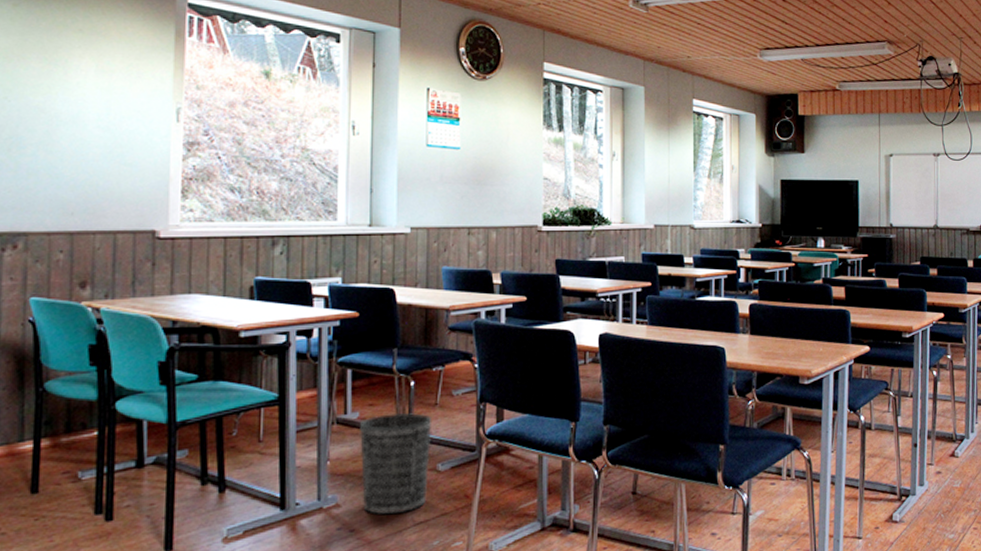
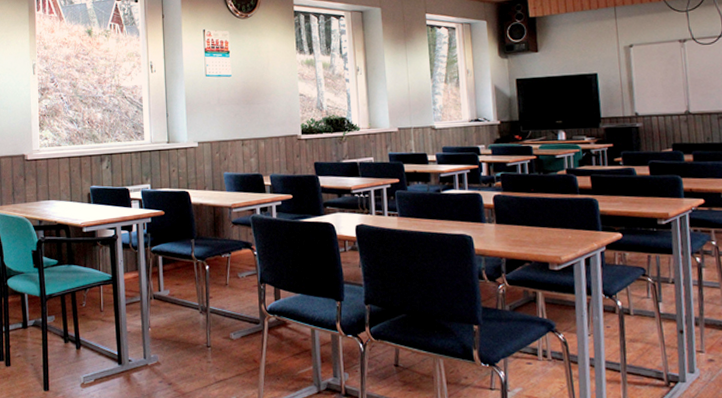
wastebasket: present [360,412,431,515] -> none [171,290,225,373]

